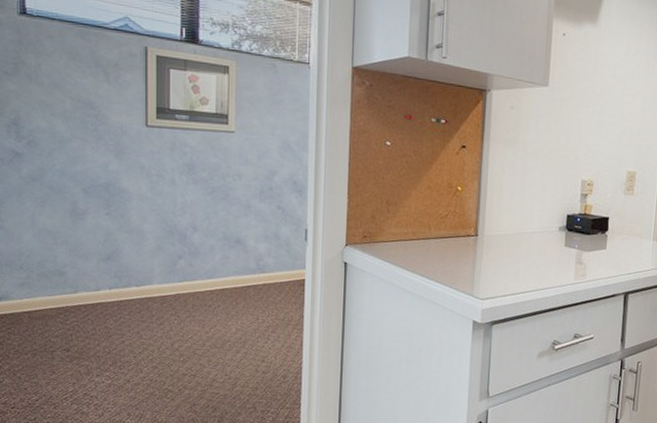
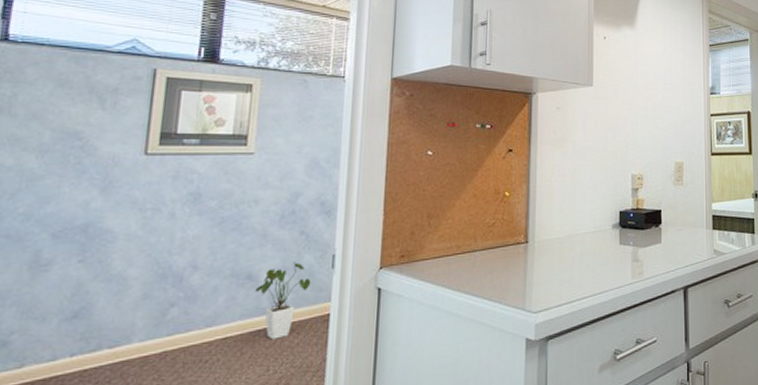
house plant: none [244,232,289,295] -> present [255,262,311,340]

